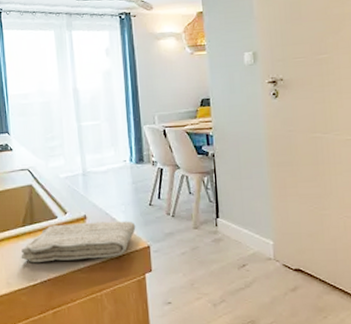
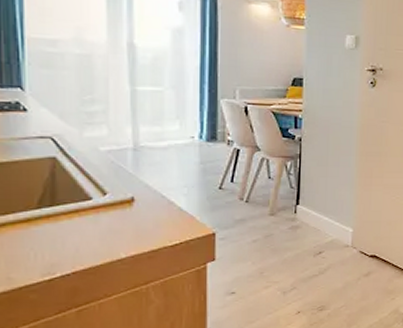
washcloth: present [21,221,136,262] -> none [32,205,200,252]

